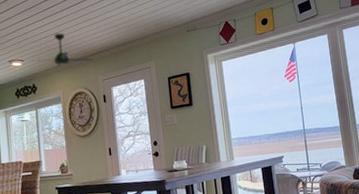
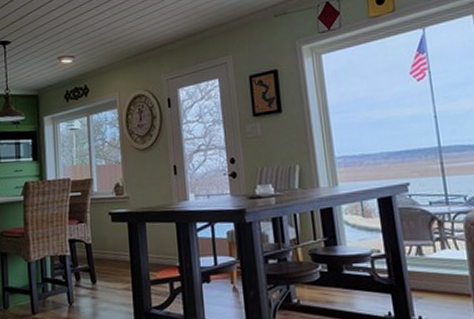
ceiling fan: present [27,33,94,68] -> none [79,22,156,65]

